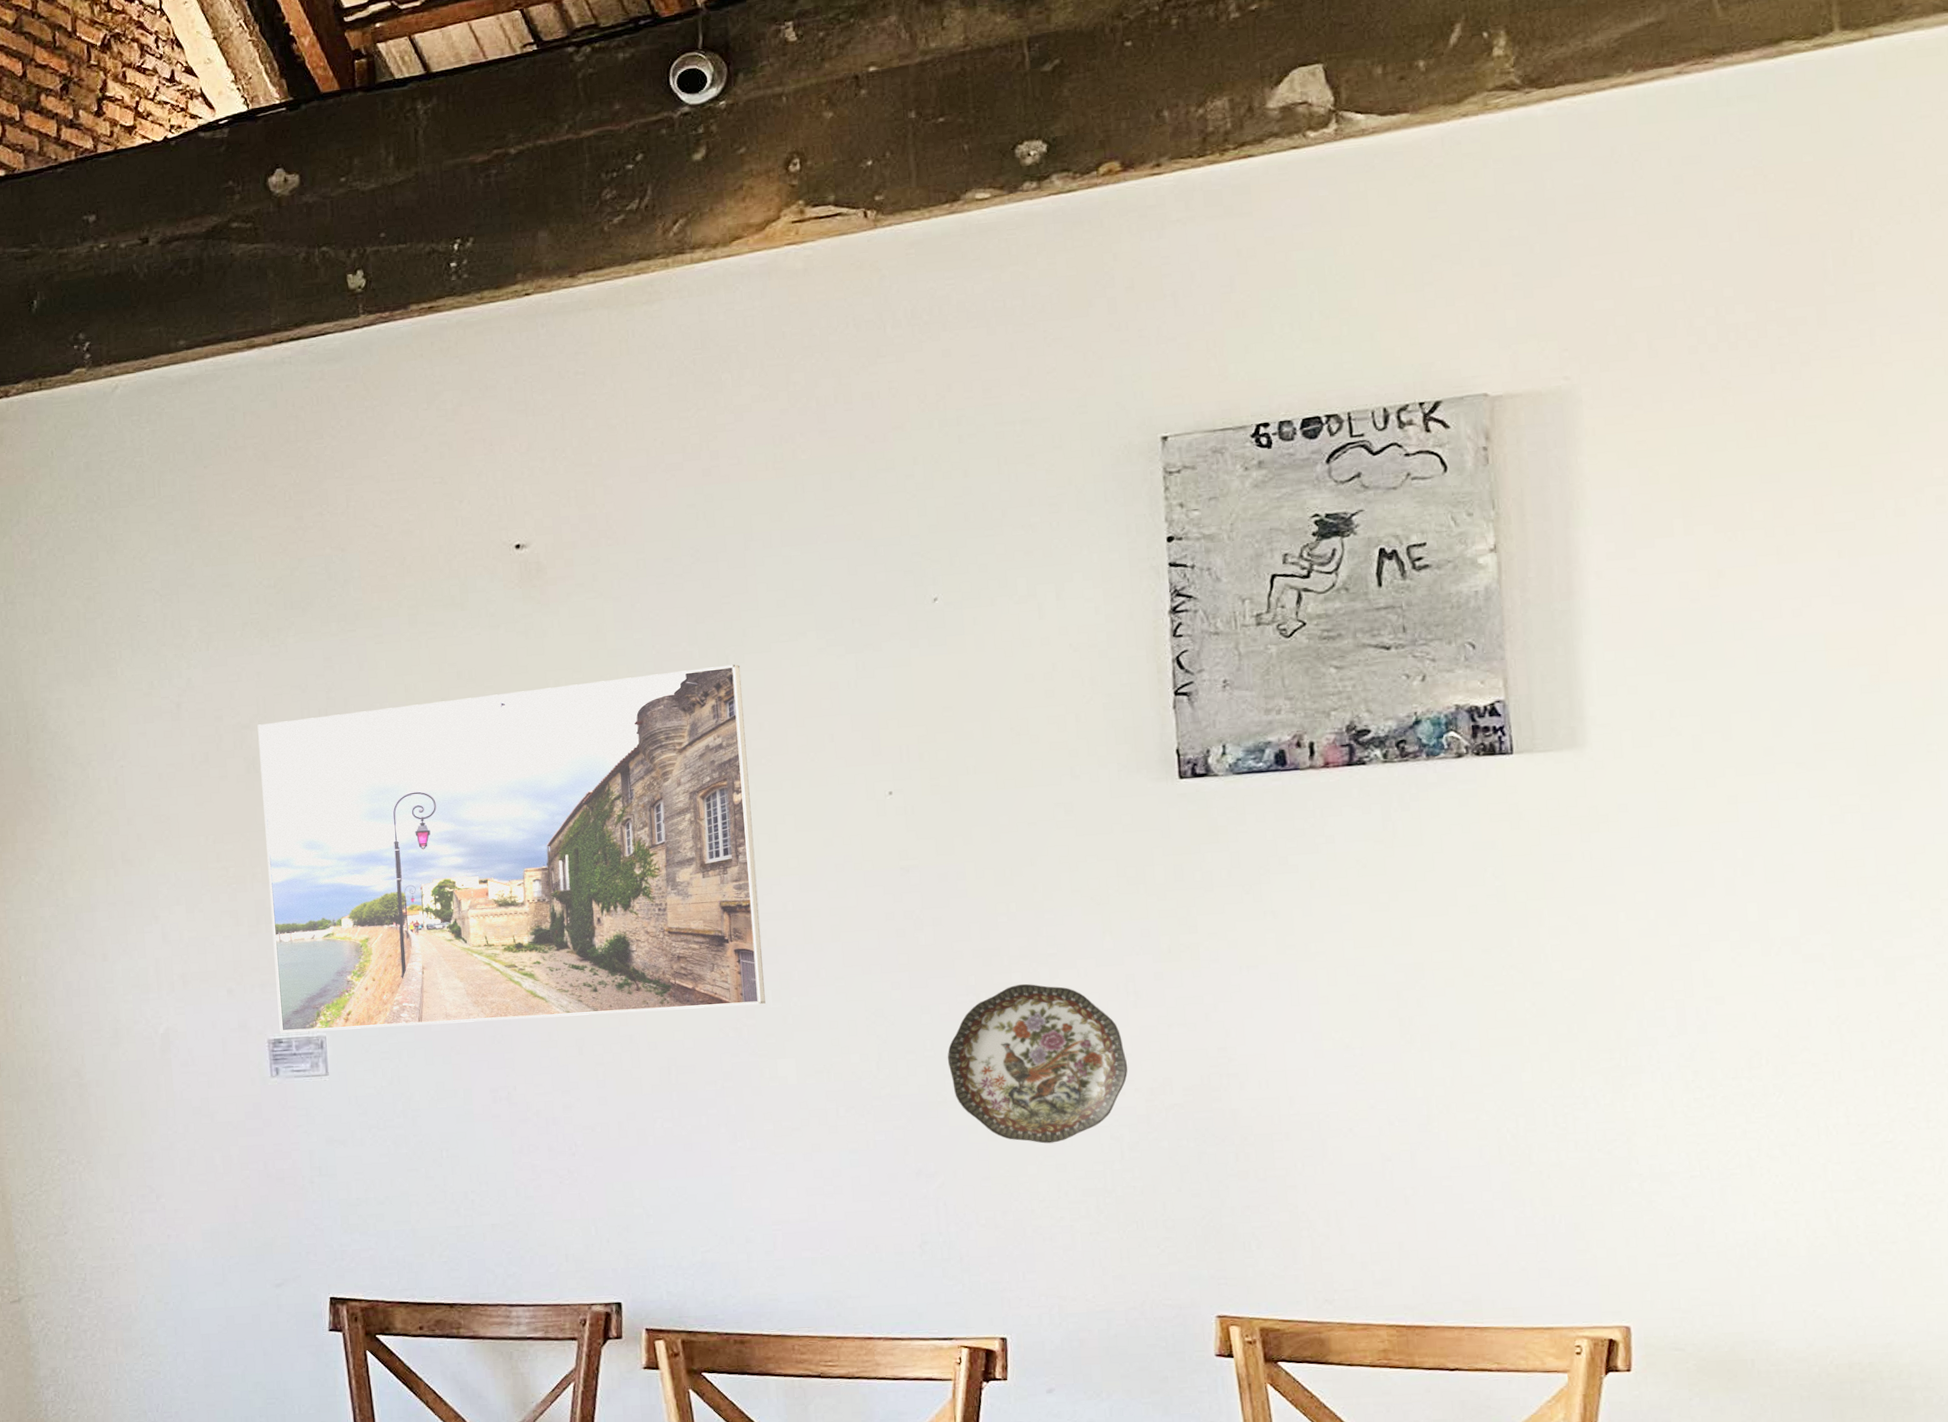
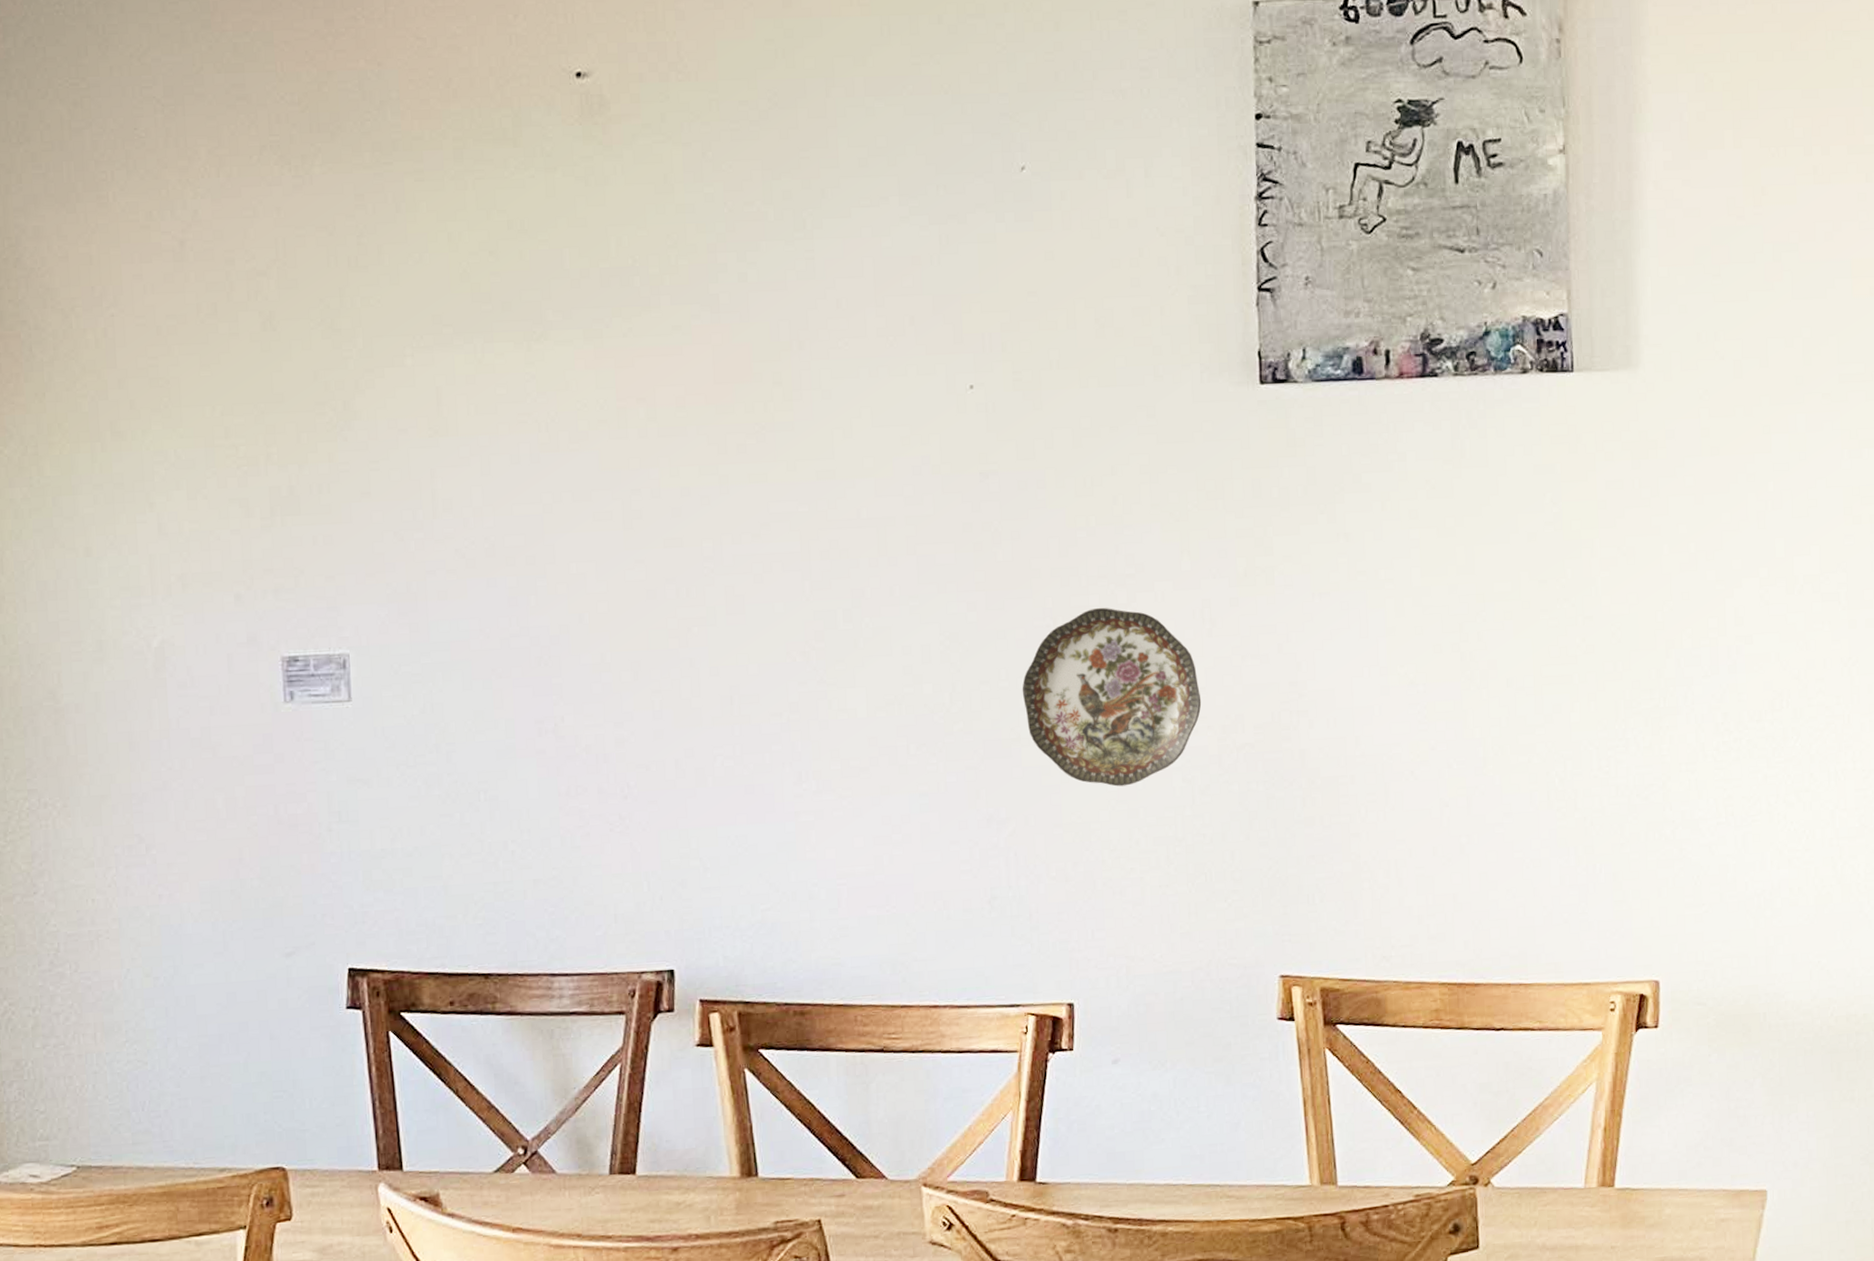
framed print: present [257,664,765,1033] -> none [275,229,836,649]

